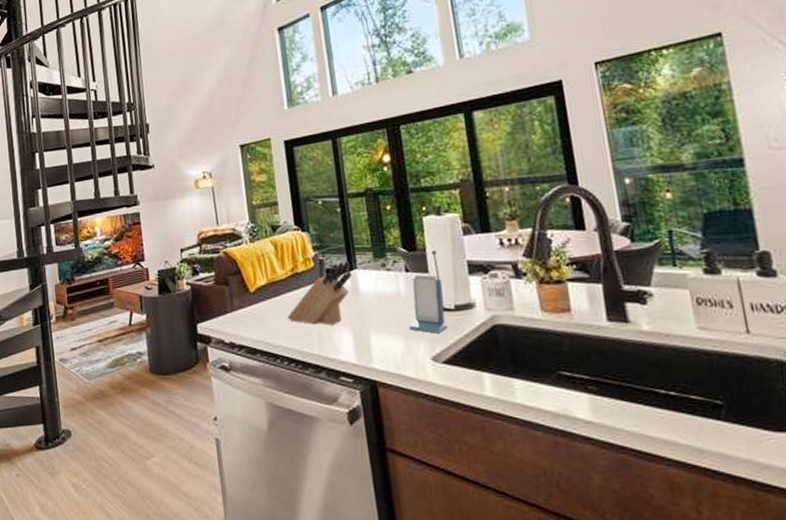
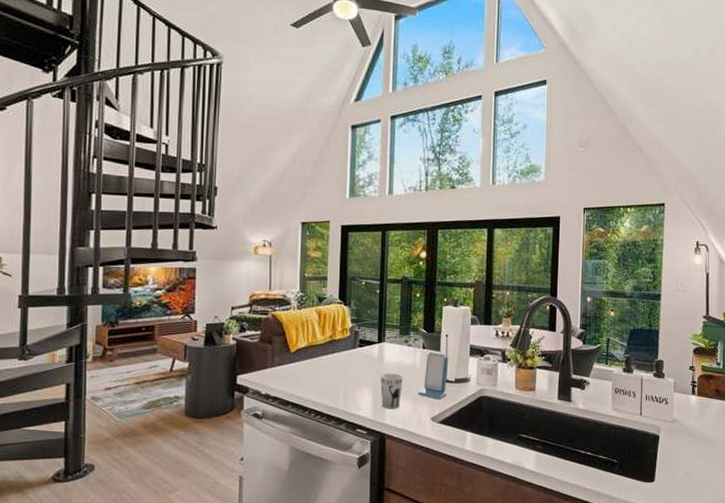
knife block: present [287,260,352,325] -> none [320,334,380,386]
cup: none [359,305,389,350] -> present [380,373,404,409]

